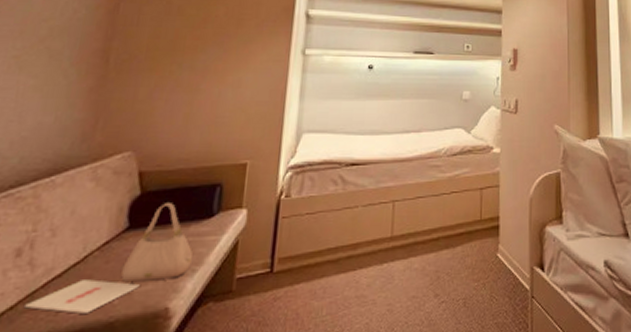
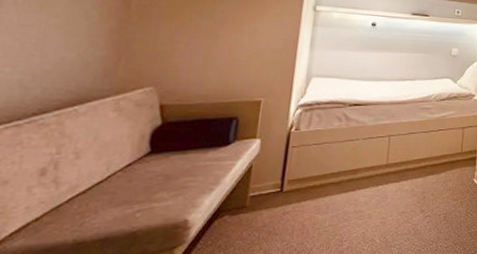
magazine: present [23,279,140,315] -> none [48,196,161,226]
handbag: present [121,203,193,283] -> none [143,132,210,199]

